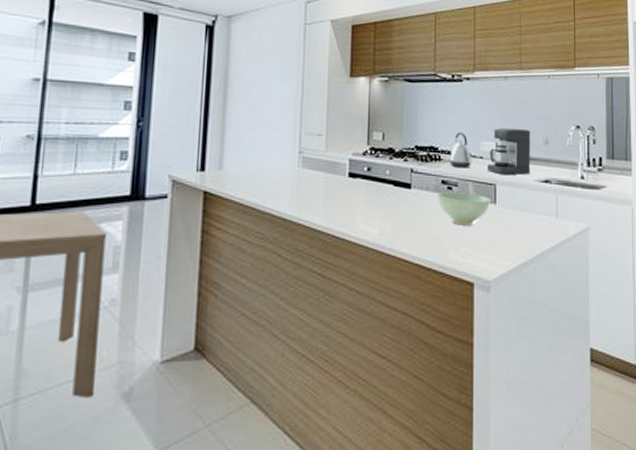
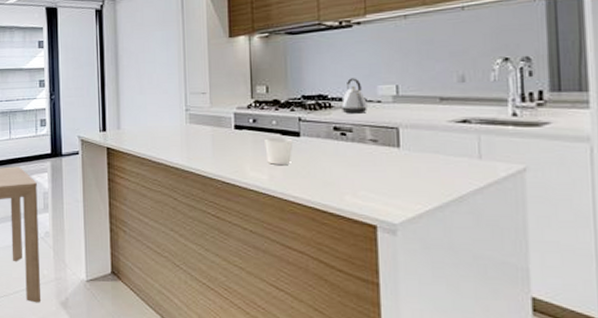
cup: none [377,187,405,218] -> present [265,137,293,165]
bowl: present [437,192,491,225] -> none [329,138,394,170]
coffee maker: present [487,127,531,175] -> none [387,67,443,117]

